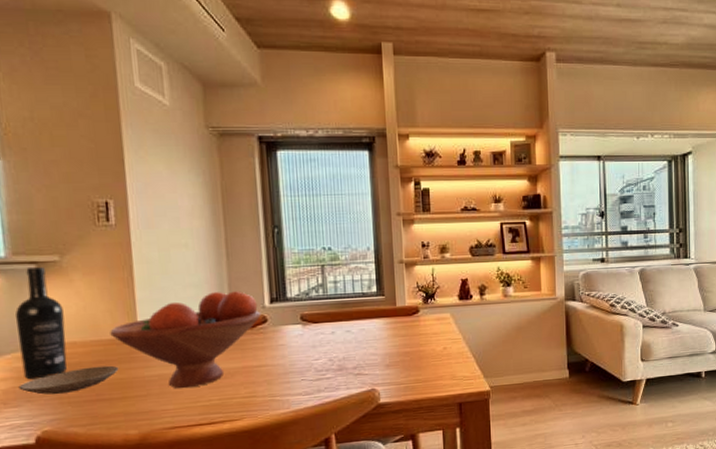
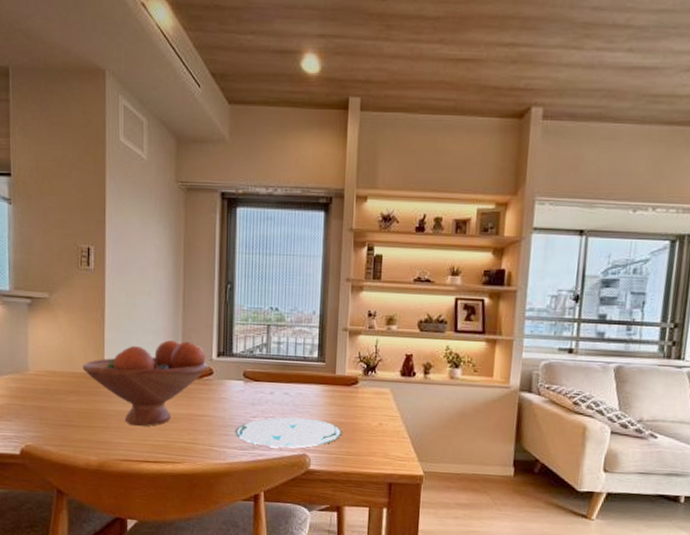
wine bottle: present [14,267,67,380] -> none [12,302,49,400]
plate: present [18,365,119,395] -> none [11,395,87,415]
plate: none [298,352,409,388] -> present [236,416,342,448]

